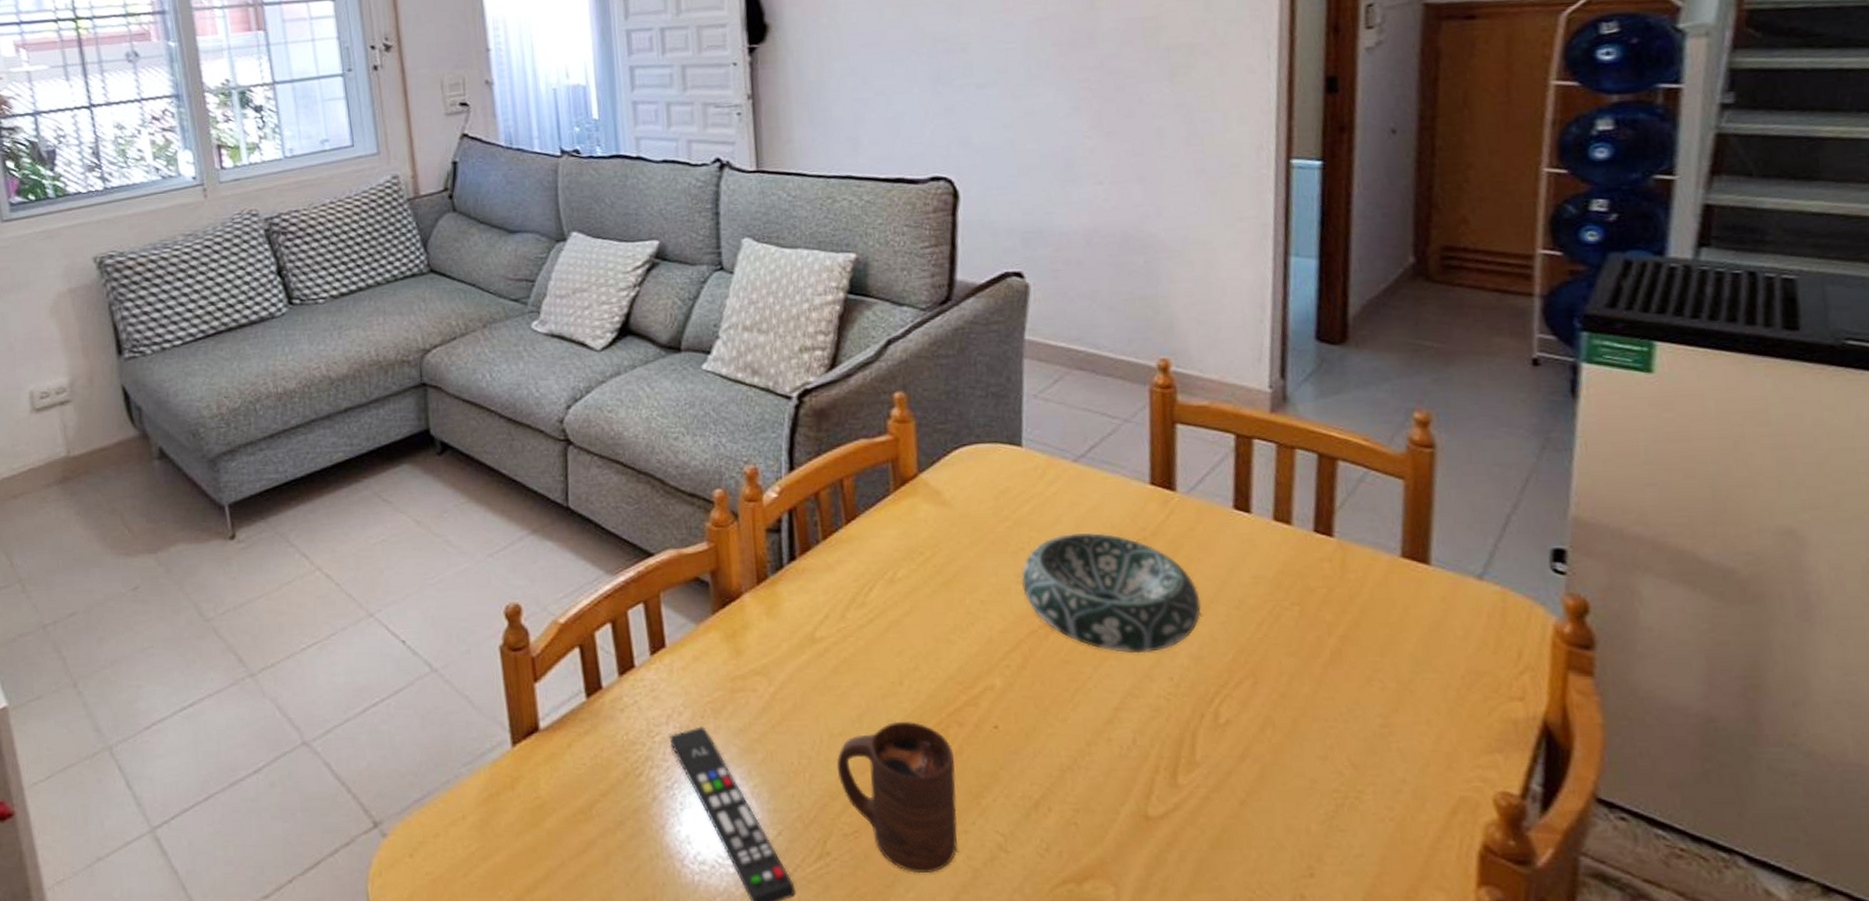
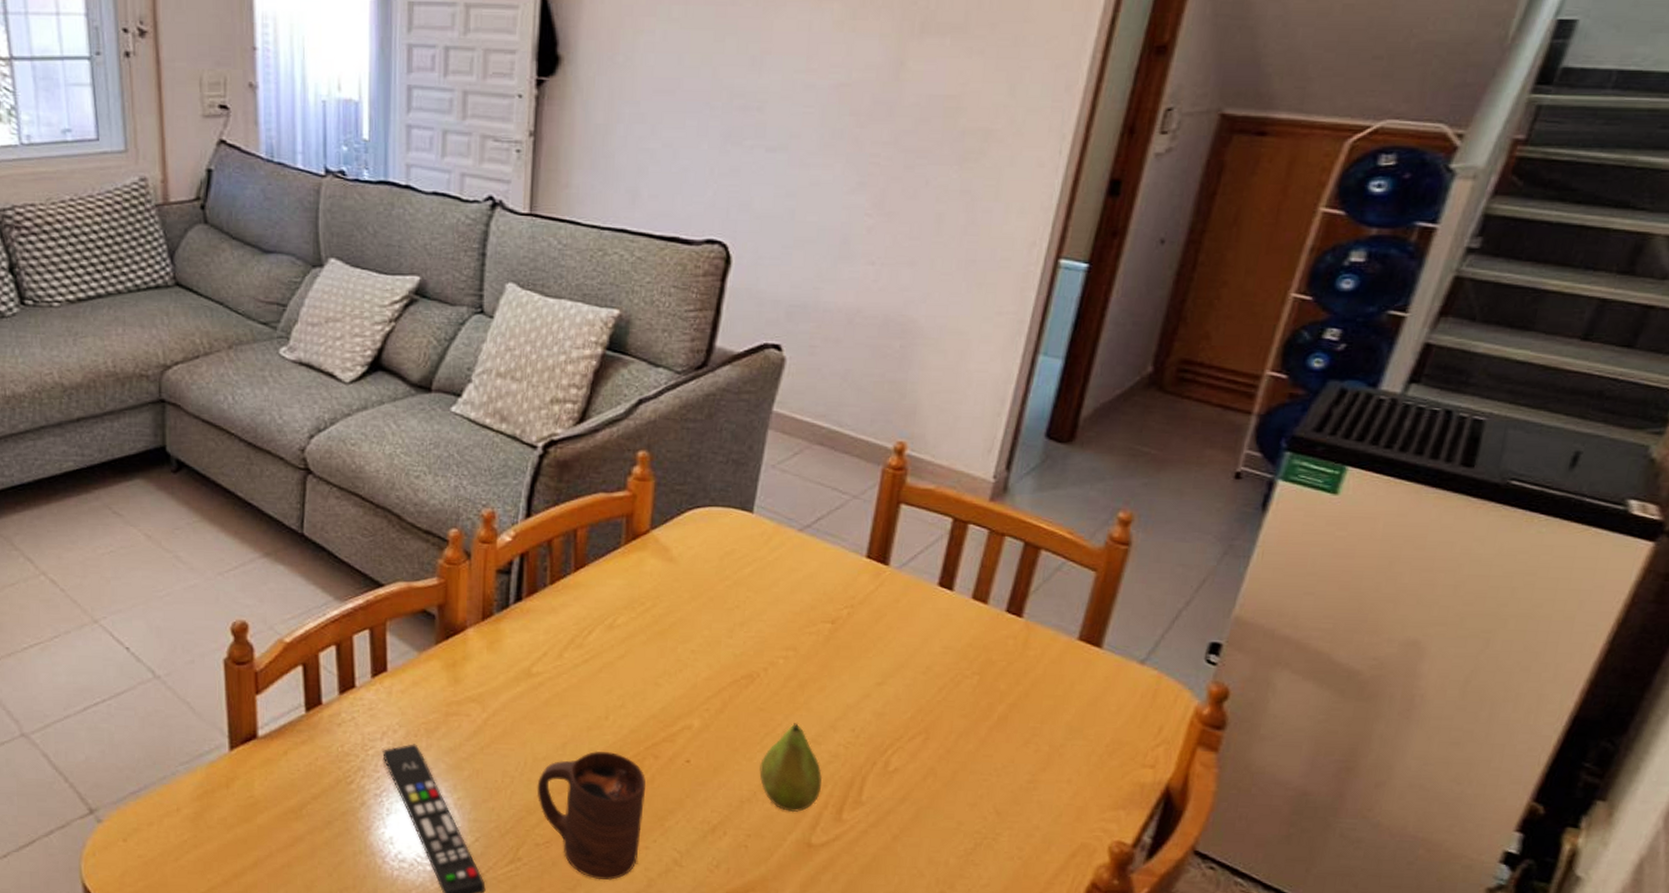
decorative bowl: present [1021,533,1201,654] -> none [731,597,893,707]
fruit: none [1075,675,1148,780] -> present [759,723,823,813]

